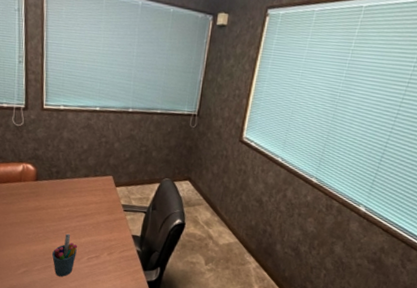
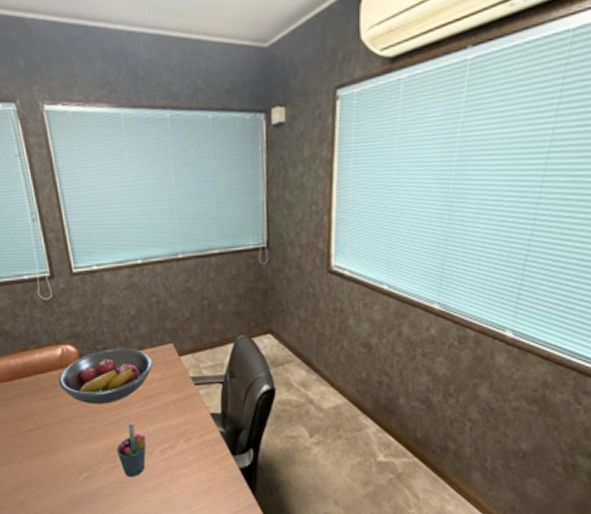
fruit bowl: none [15,172,95,216] -> present [58,348,154,404]

